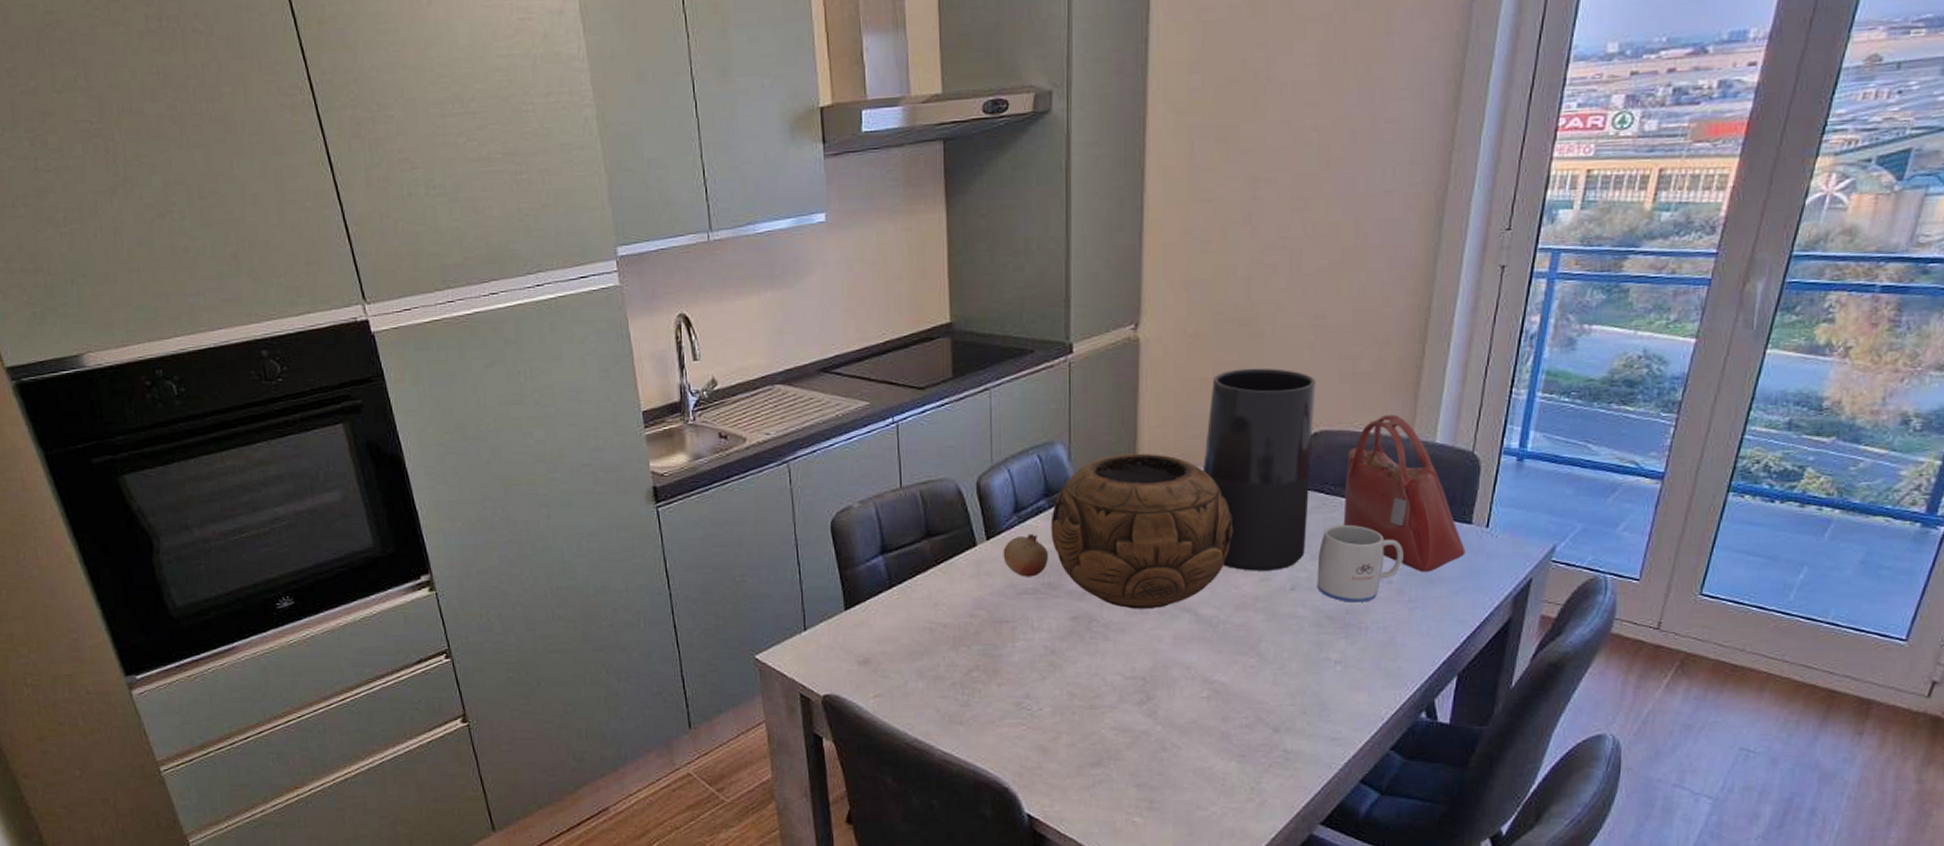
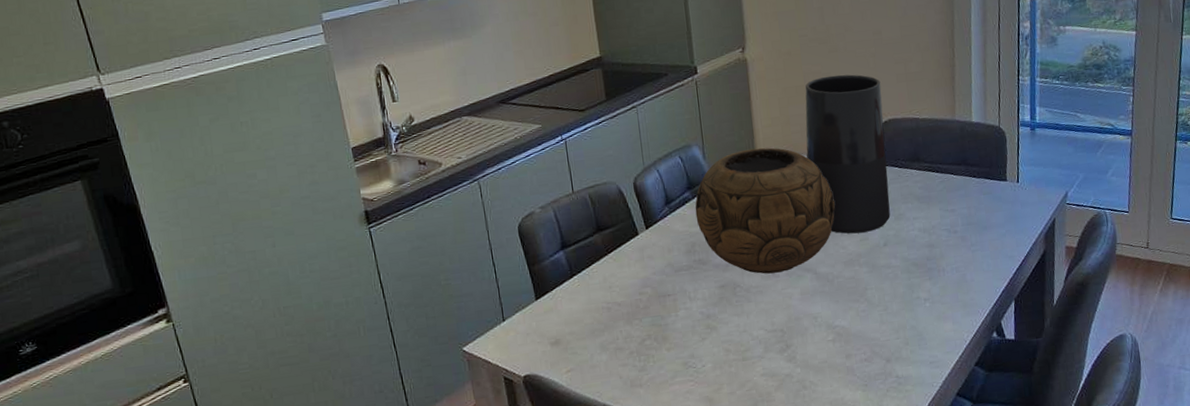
fruit: present [1003,533,1048,577] -> none [660,220,697,257]
mug: present [1317,524,1404,602] -> none [900,190,963,251]
handbag: present [1343,415,1466,573] -> none [911,103,1006,222]

